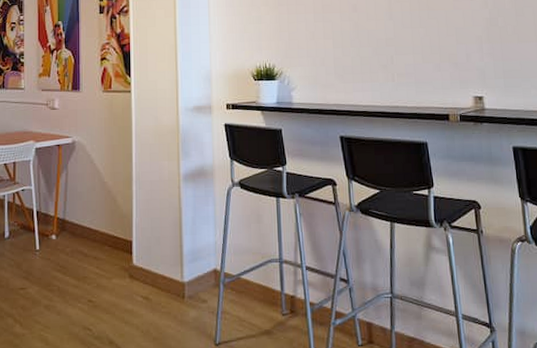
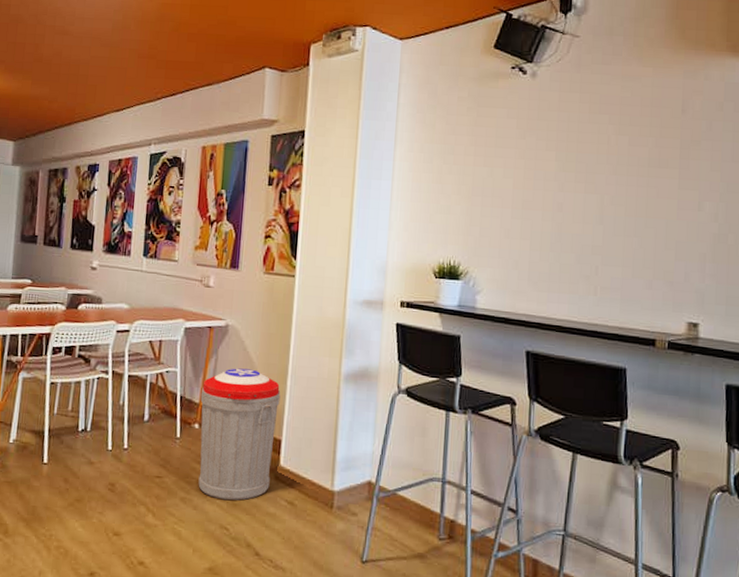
trash can: none [55,179,128,303] -> present [198,368,281,501]

